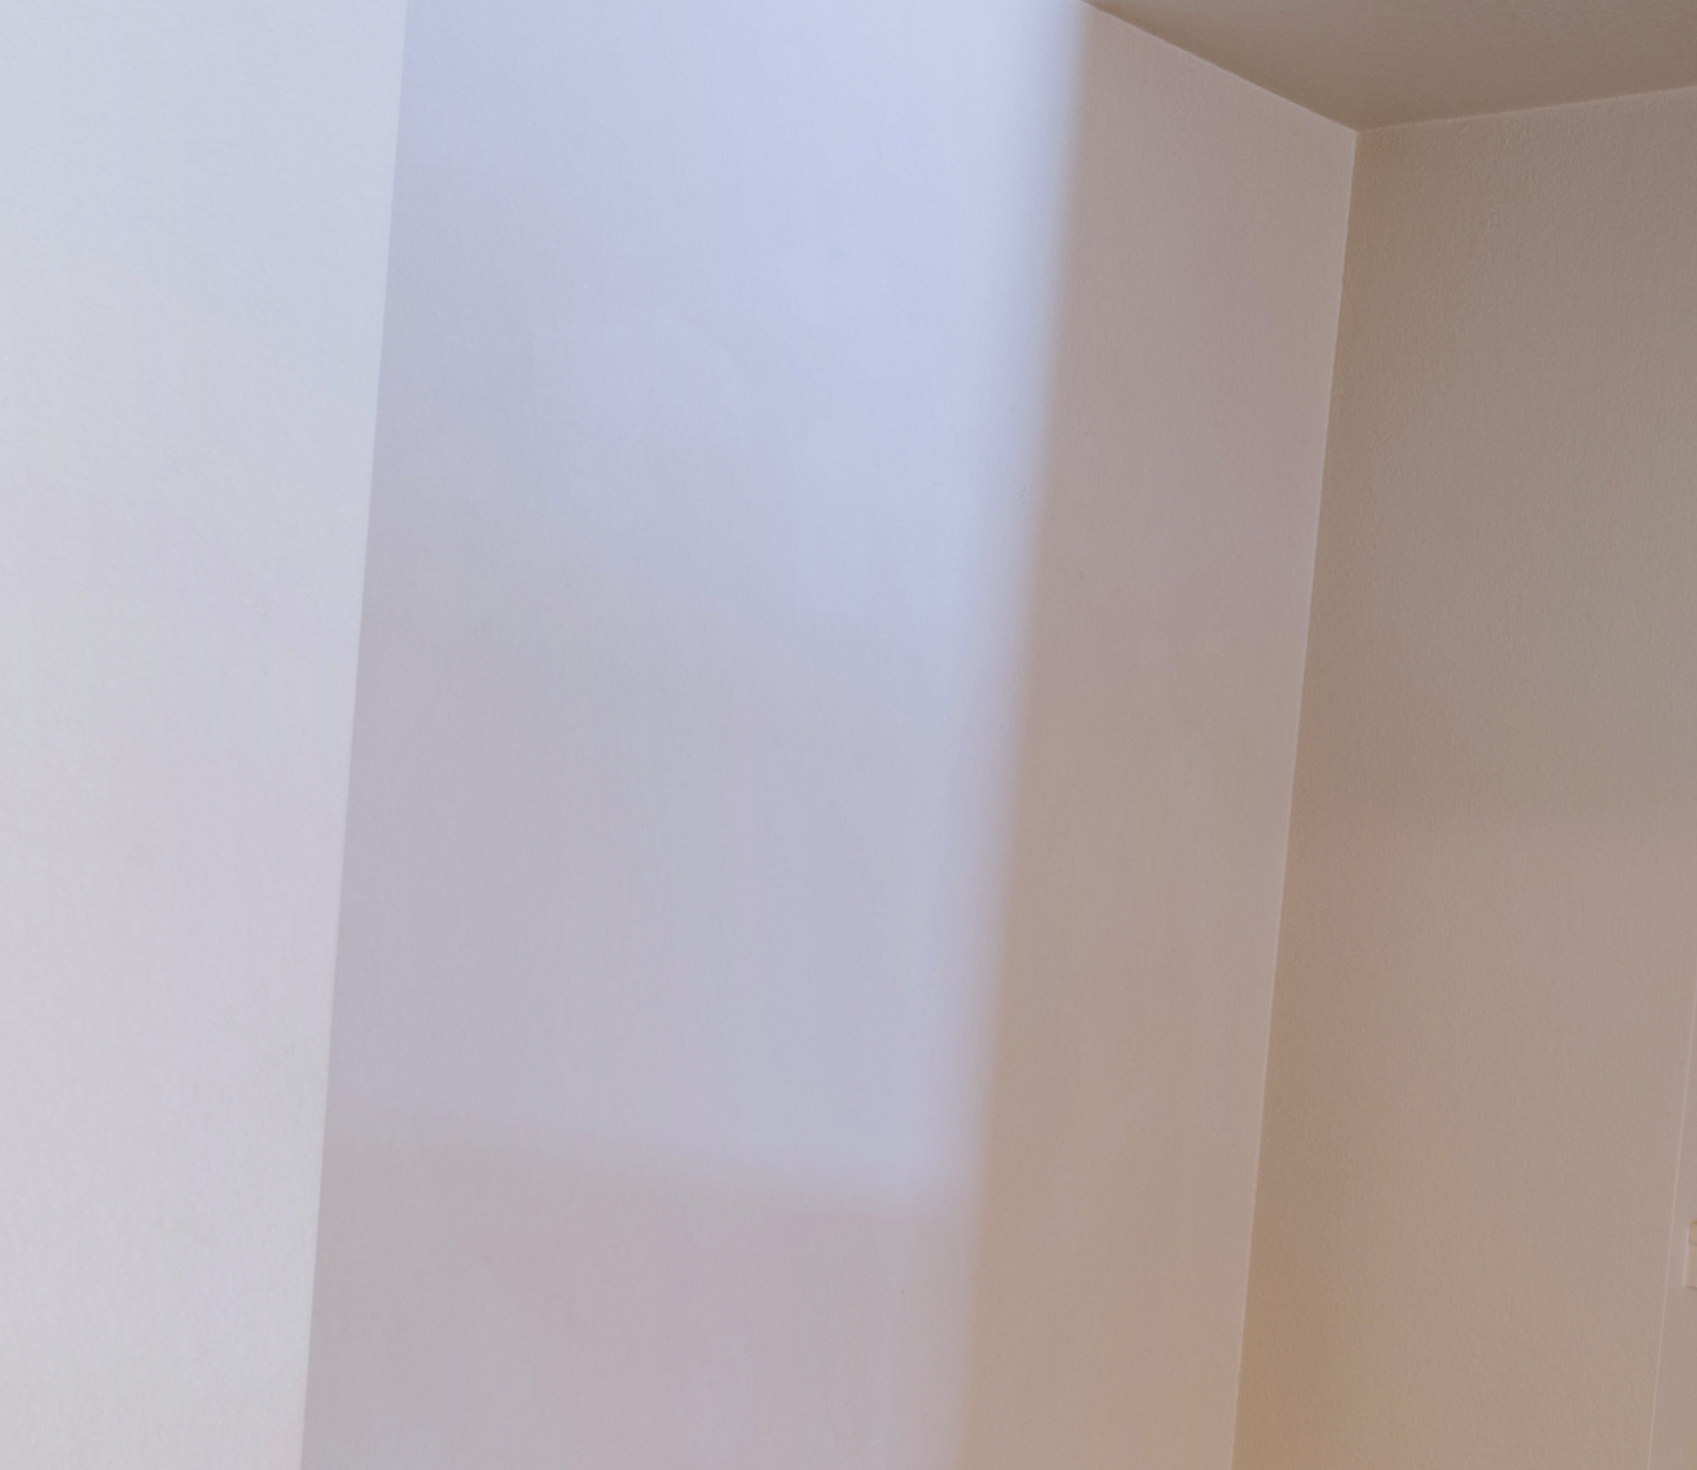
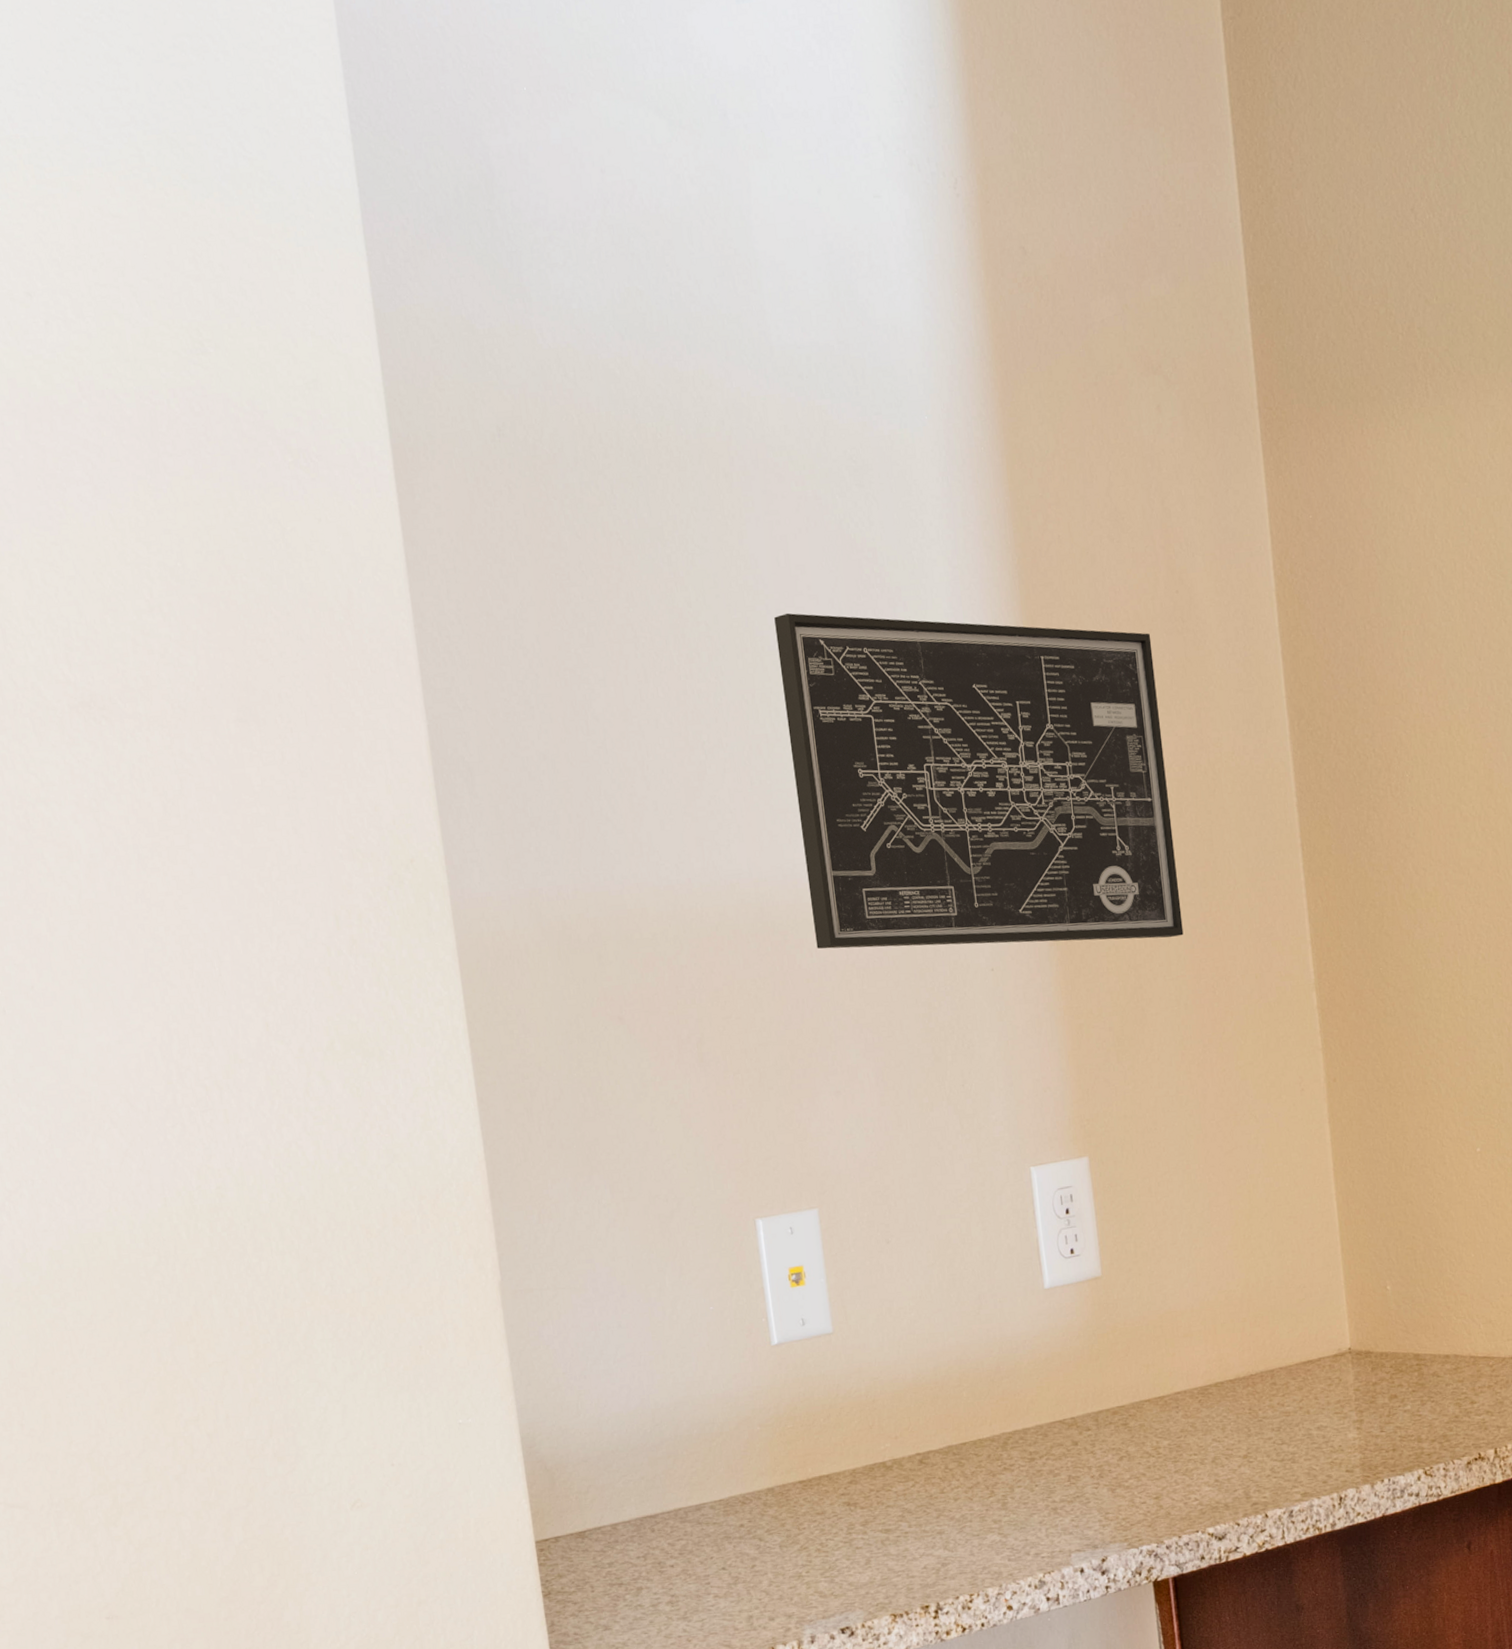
wall art: none [718,880,1137,1299] -> present [774,613,1184,949]

